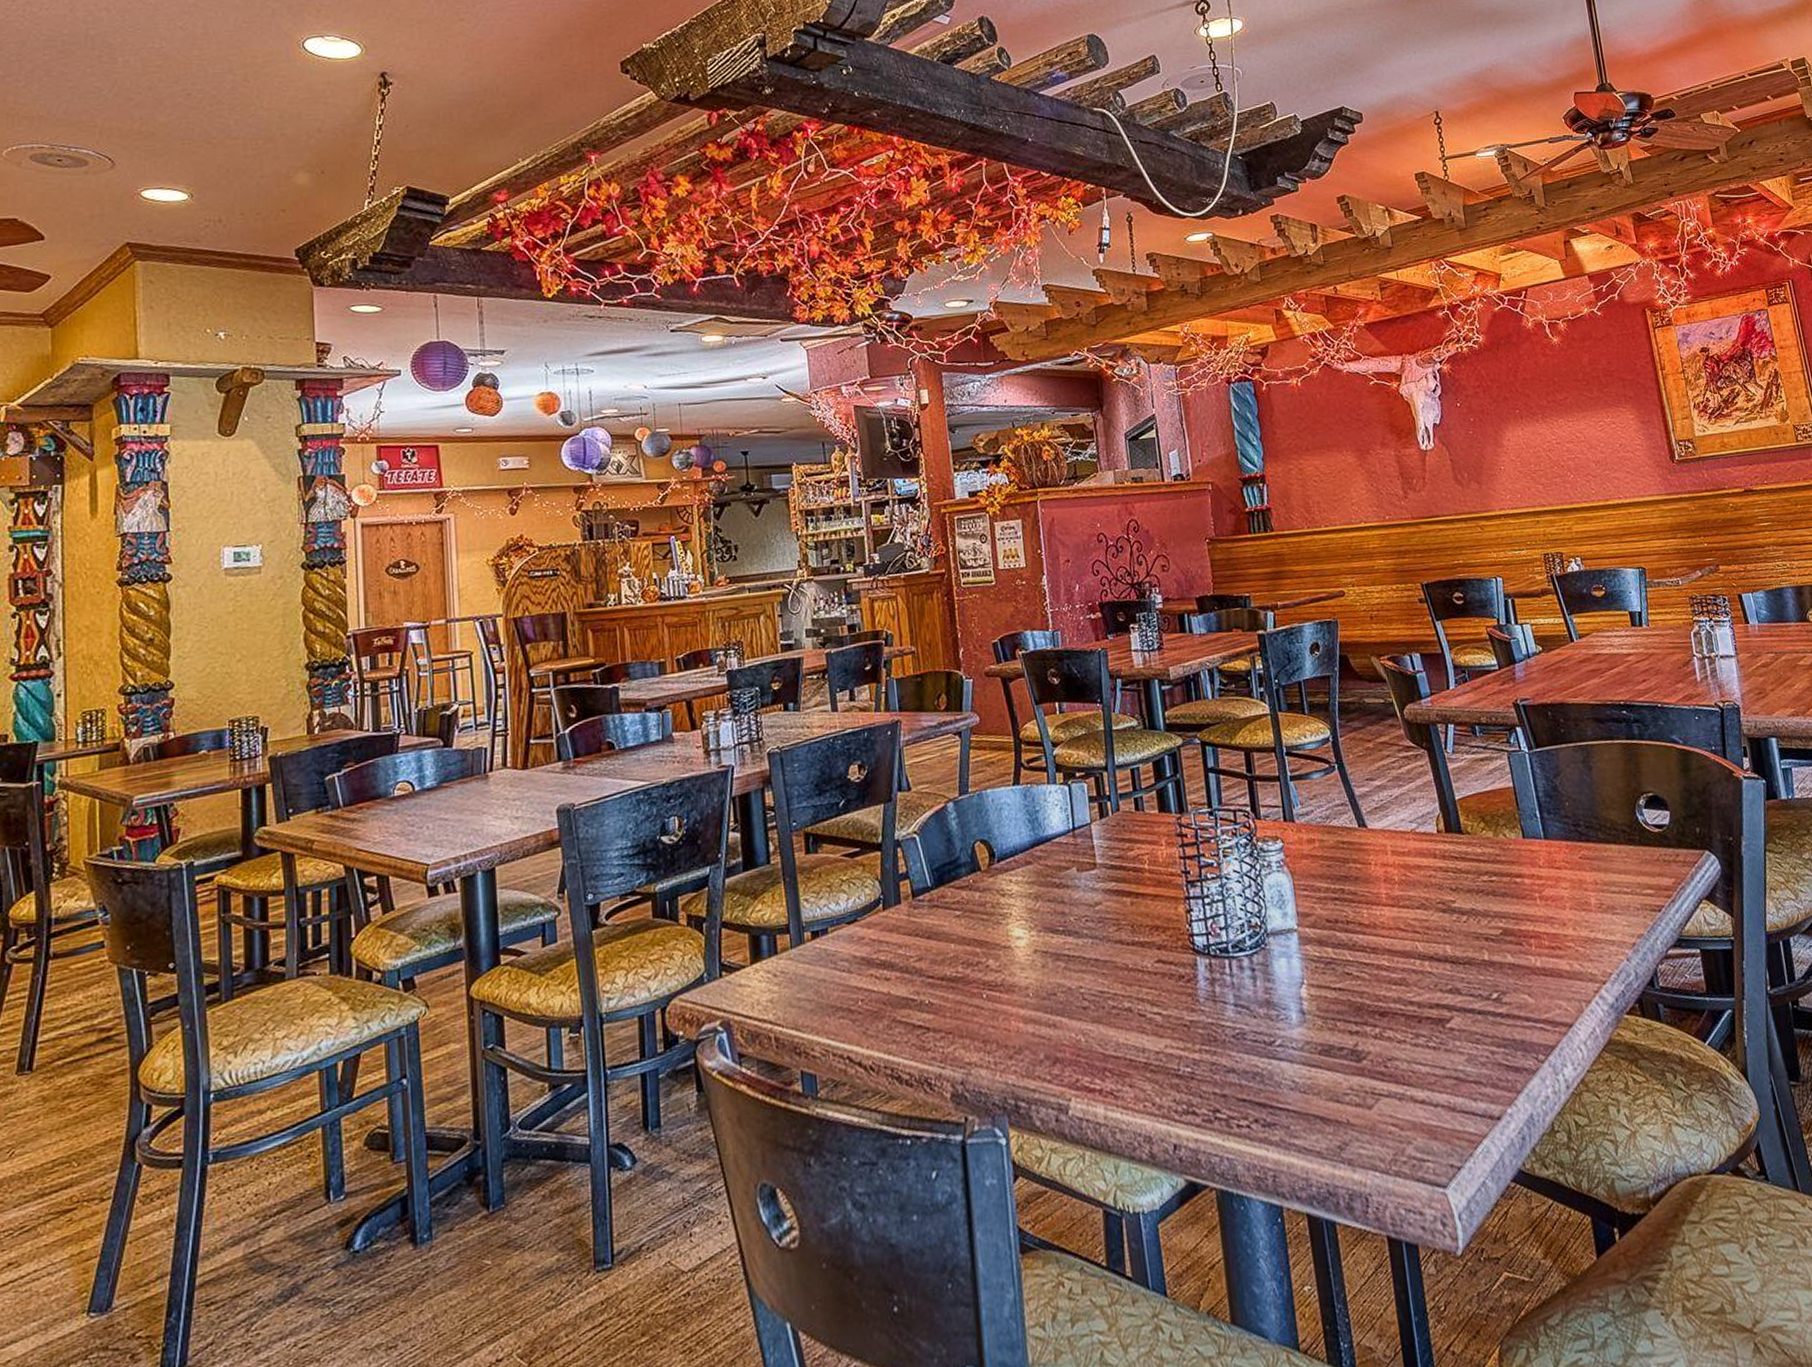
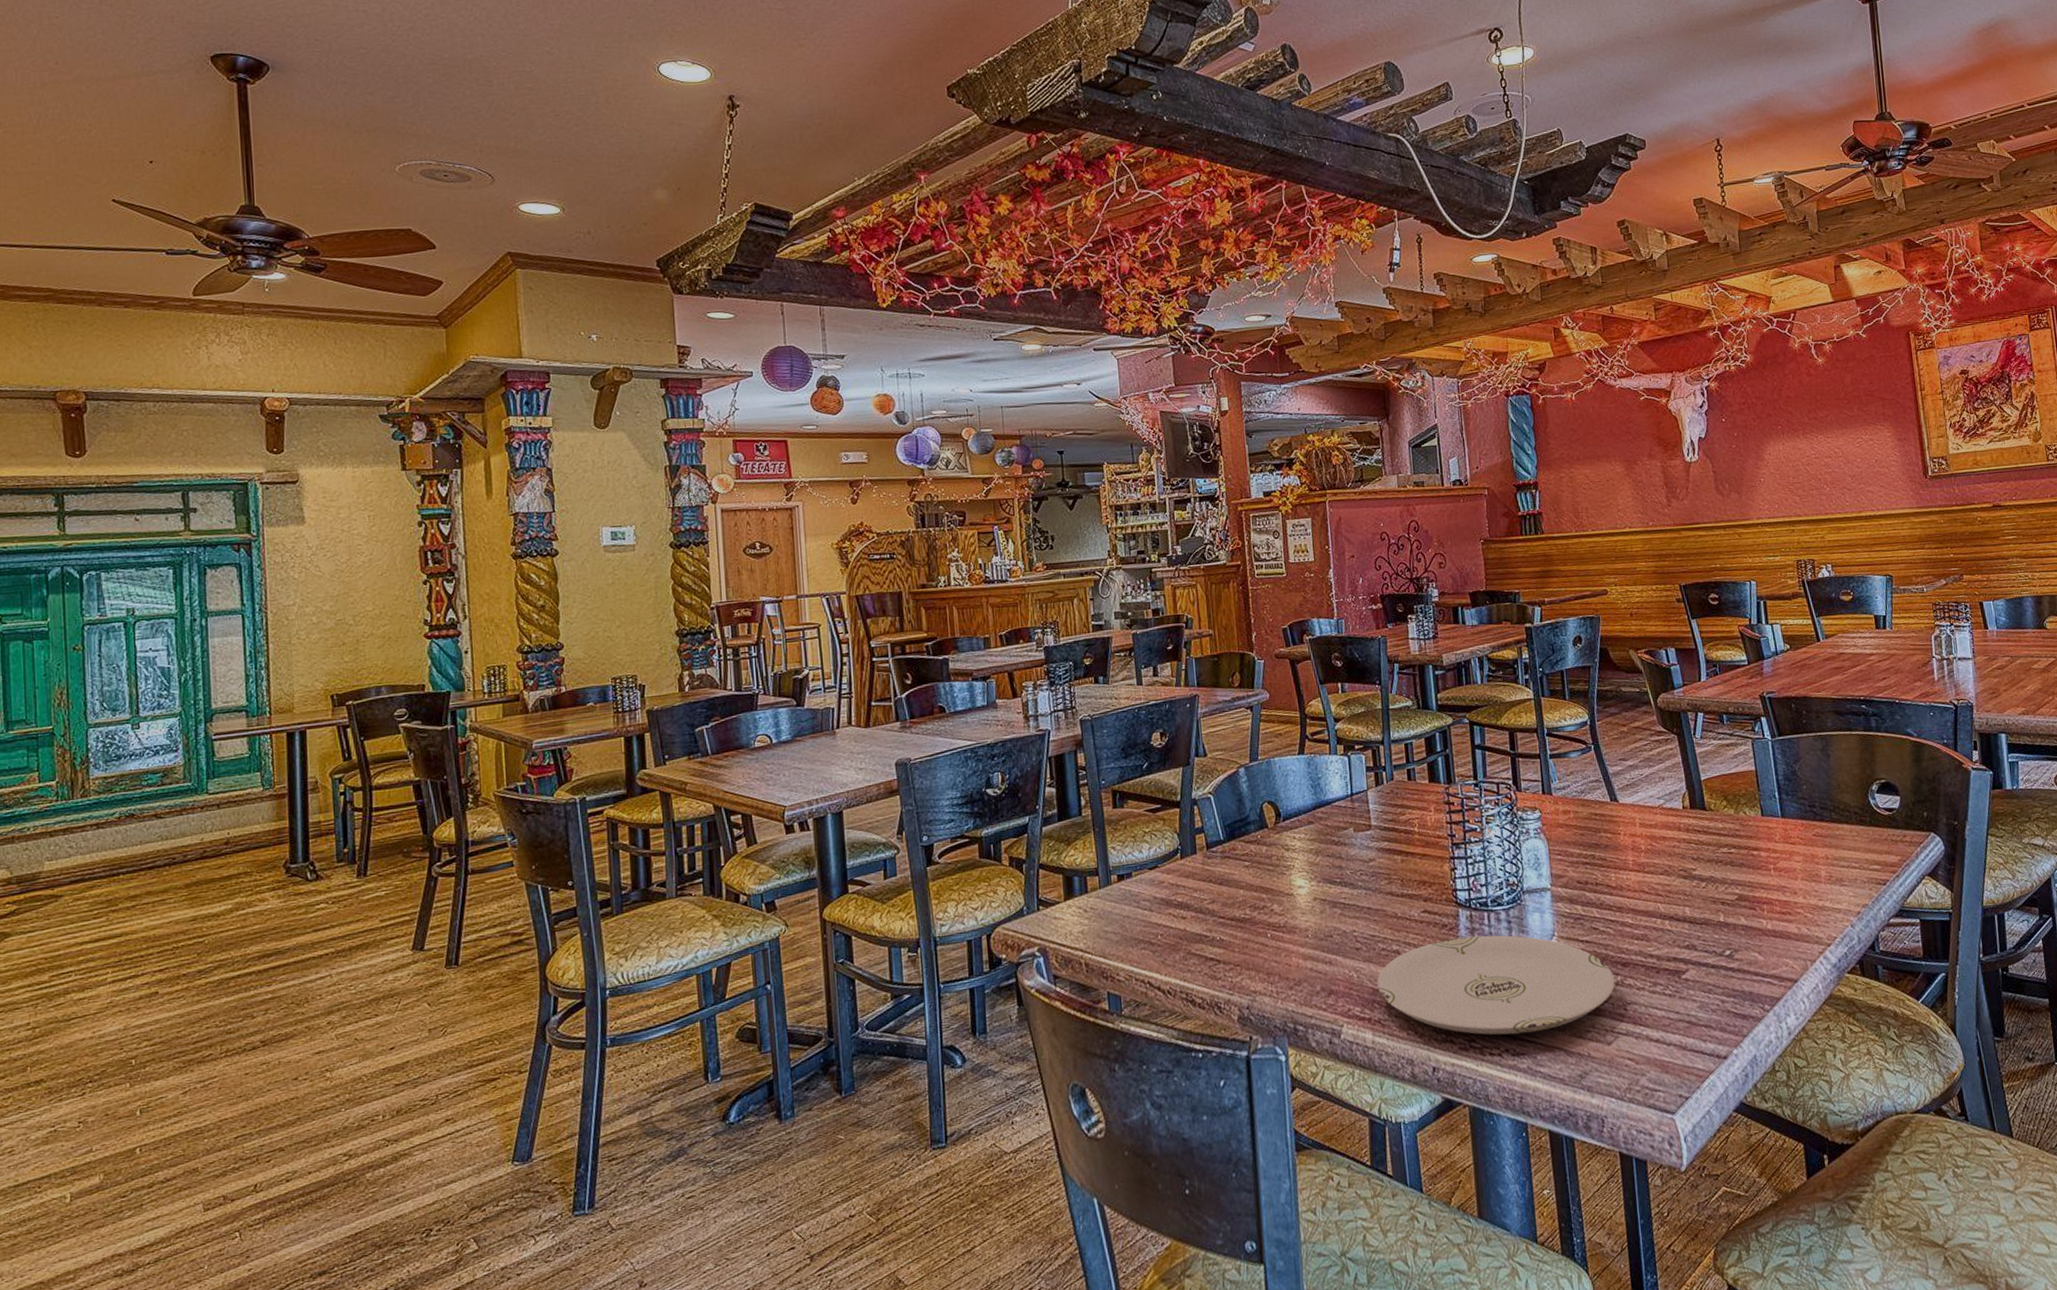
plate: none [1107,985,1374,1104] -> present [1377,935,1615,1035]

